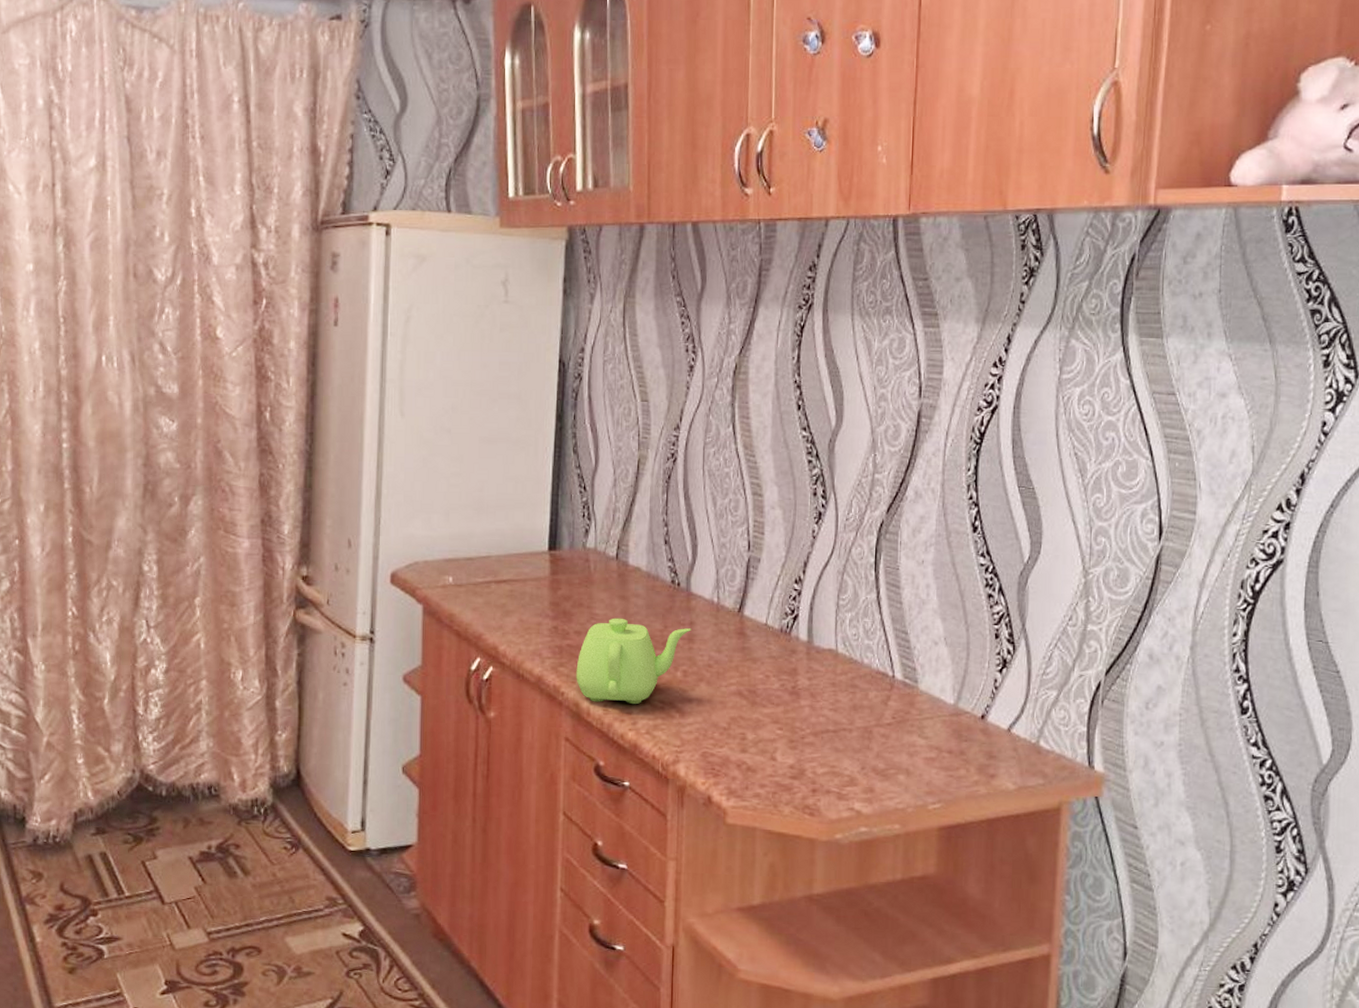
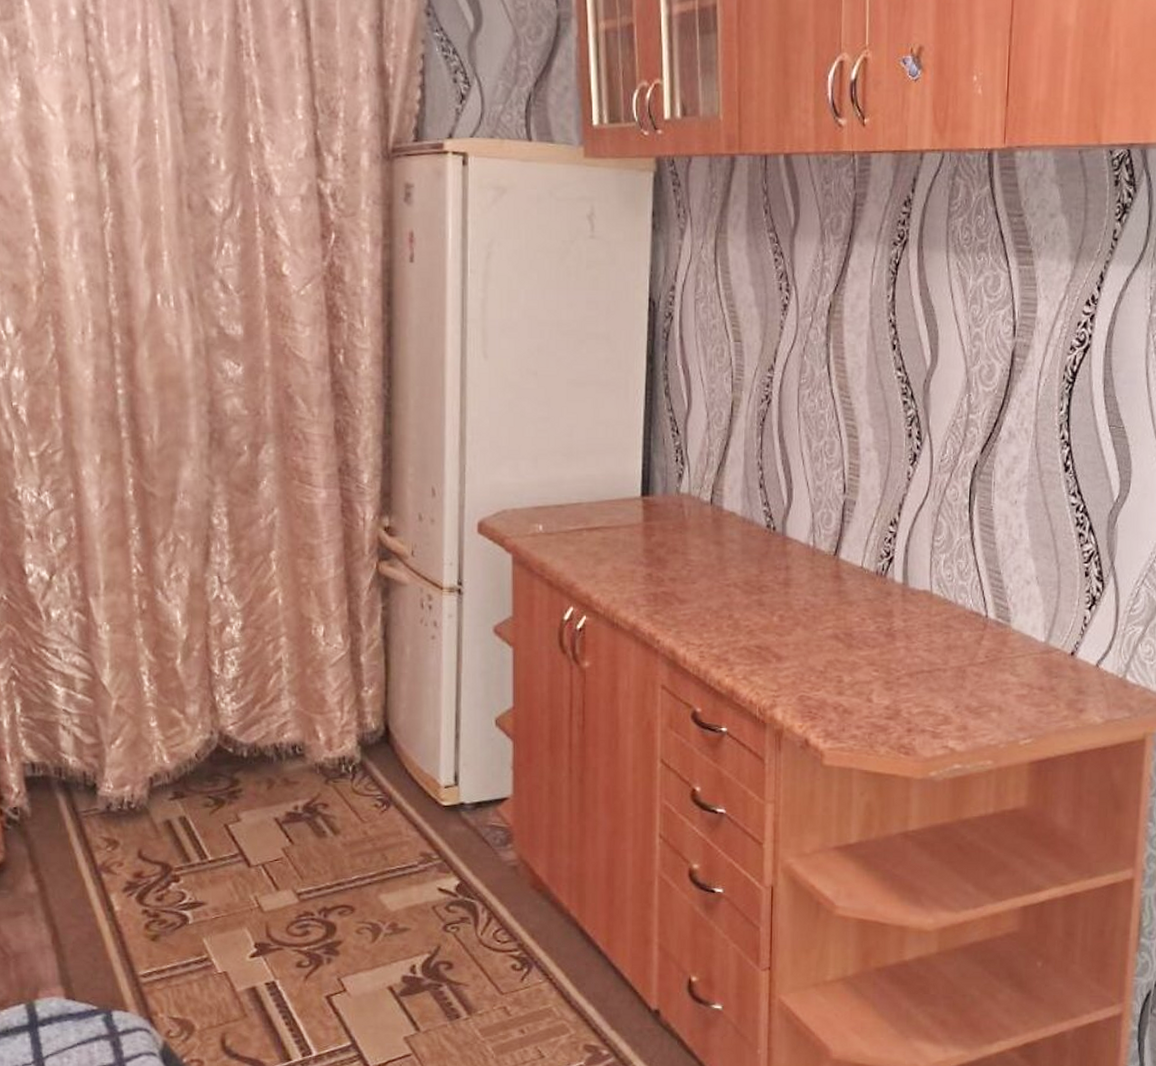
teapot: present [576,618,691,705] -> none [671,564,787,651]

